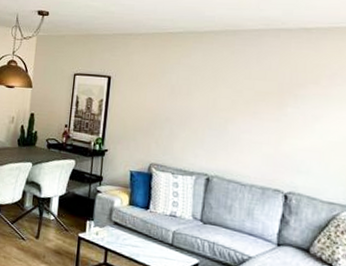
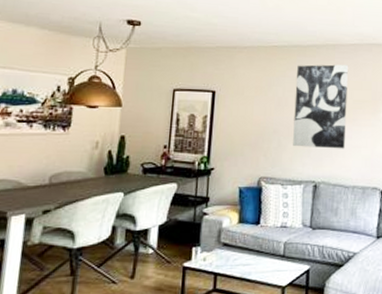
wall art: none [185,52,251,144] -> present [293,64,349,149]

